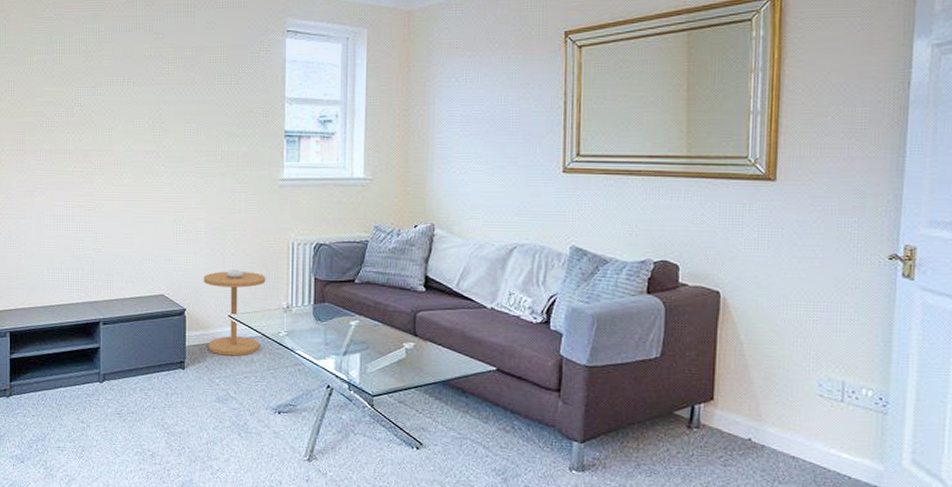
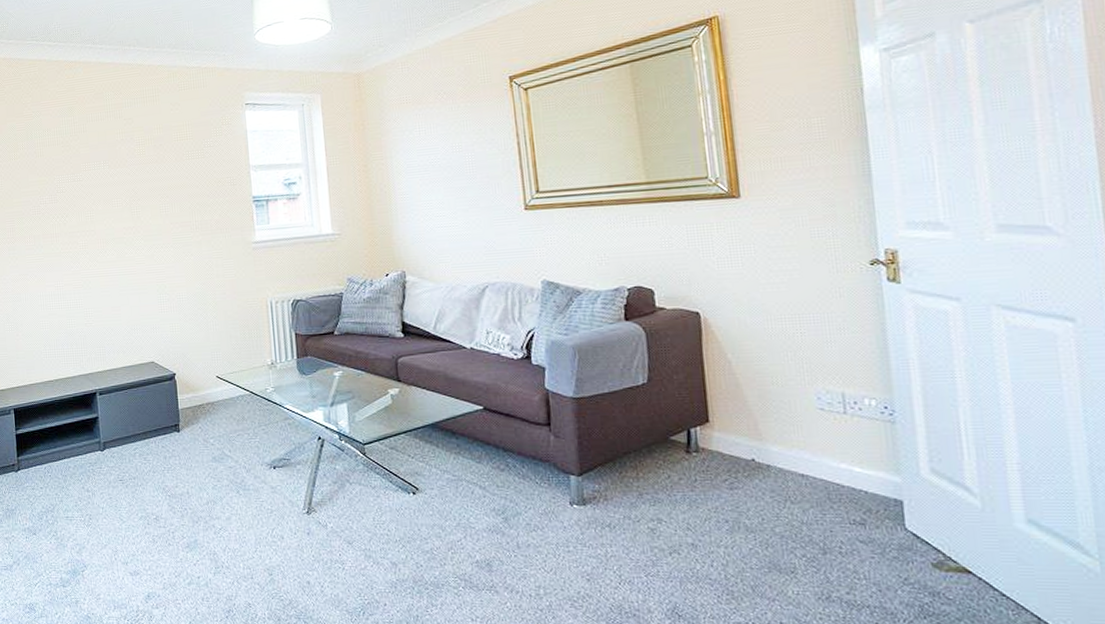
side table: present [203,269,266,356] -> none [189,331,250,416]

